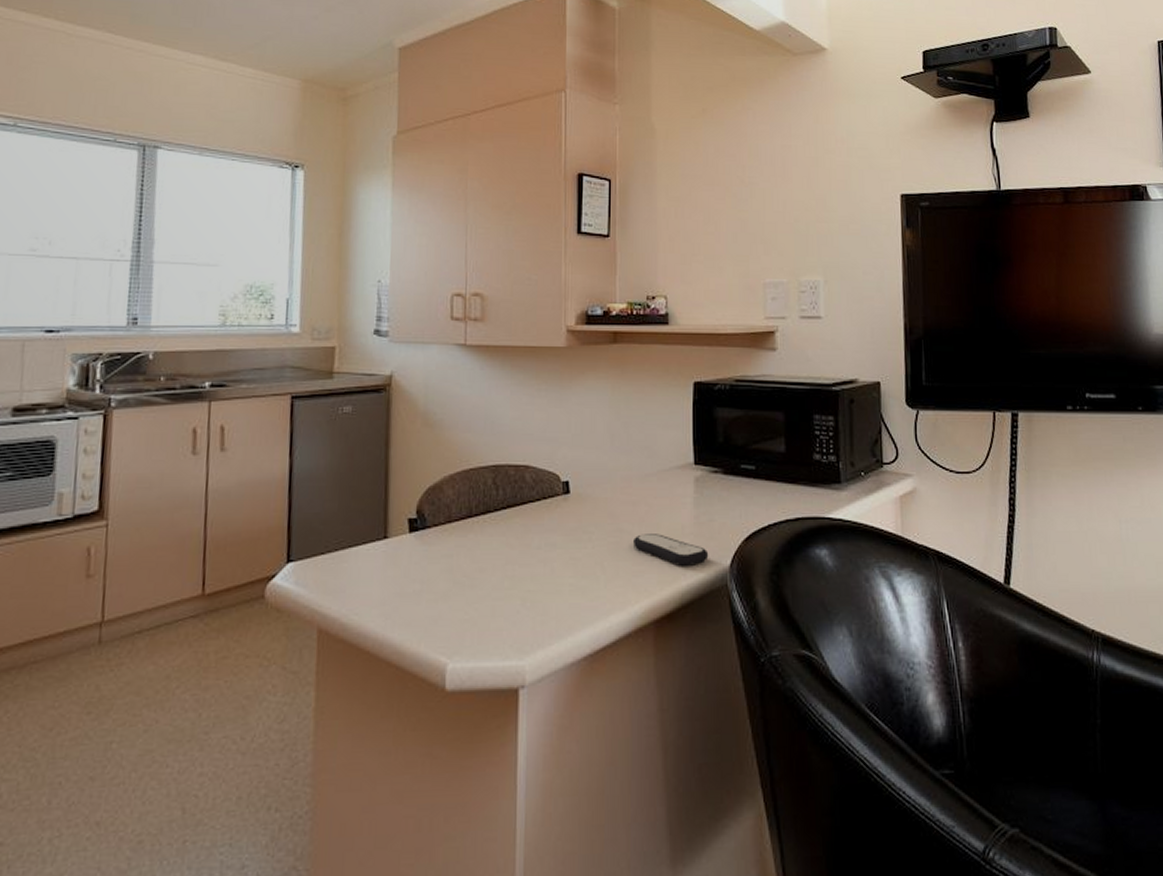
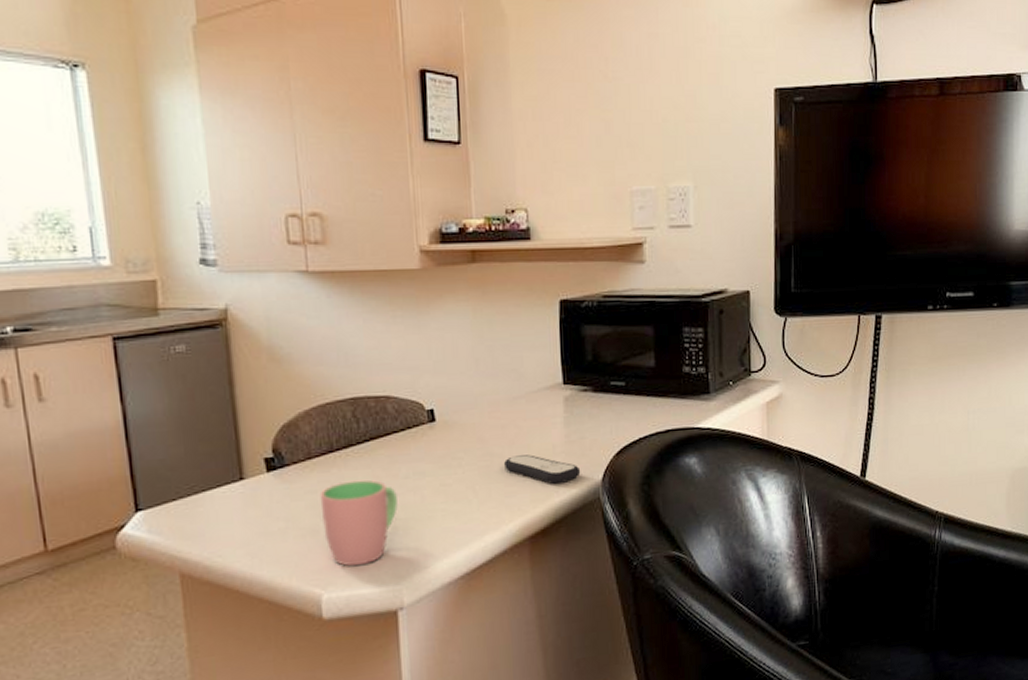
cup: none [455,547,528,637] -> present [319,479,398,566]

